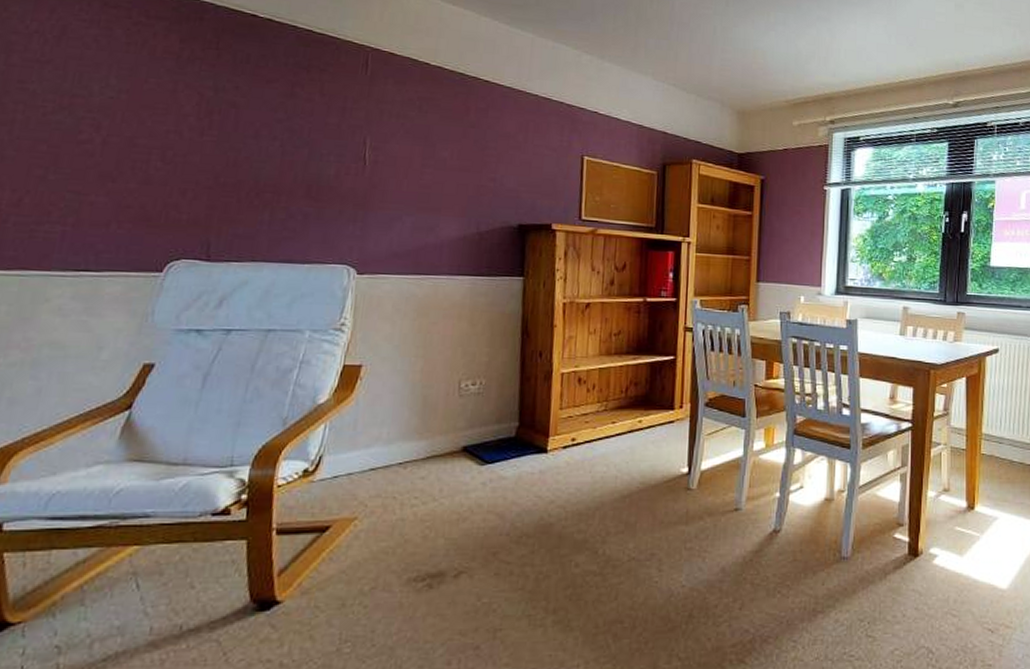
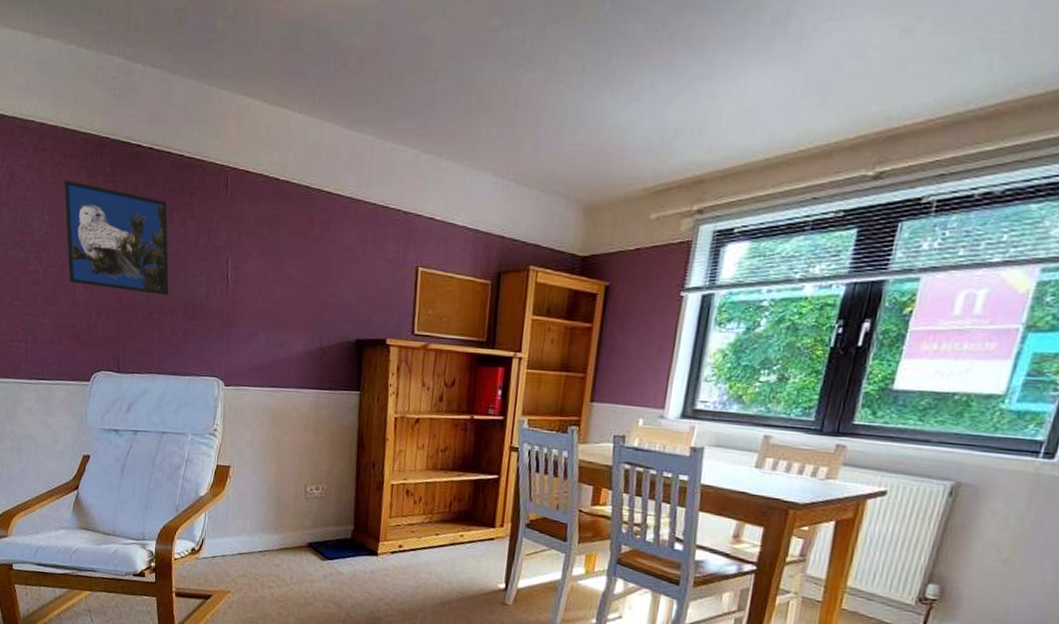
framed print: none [140,41,289,175] -> present [63,179,169,296]

